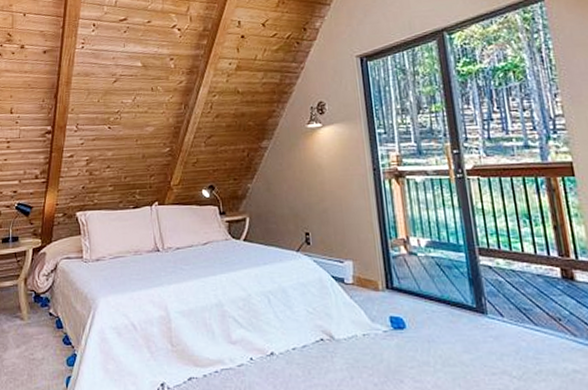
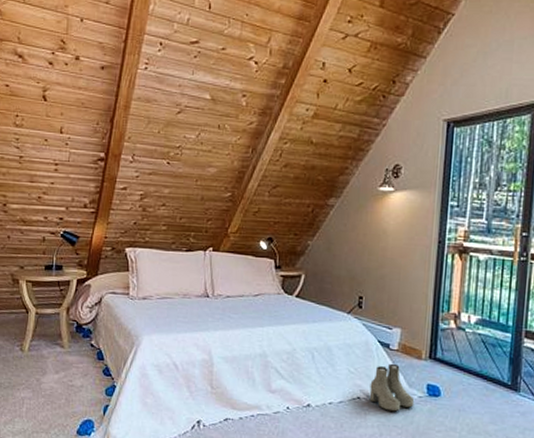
boots: none [331,298,381,351] -> present [369,363,415,412]

